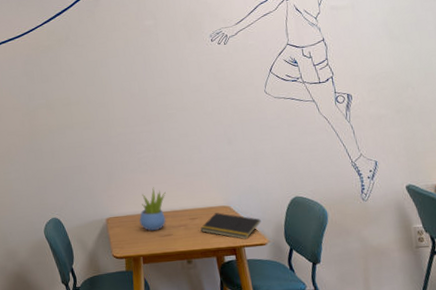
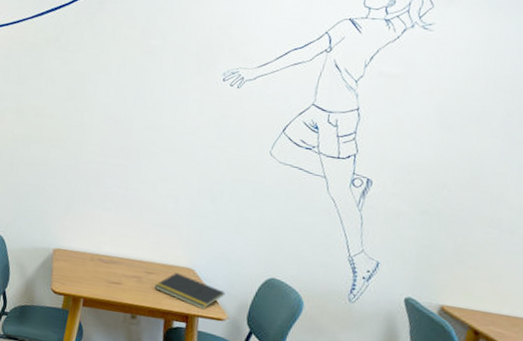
succulent plant: present [139,187,166,231] -> none [89,228,126,275]

